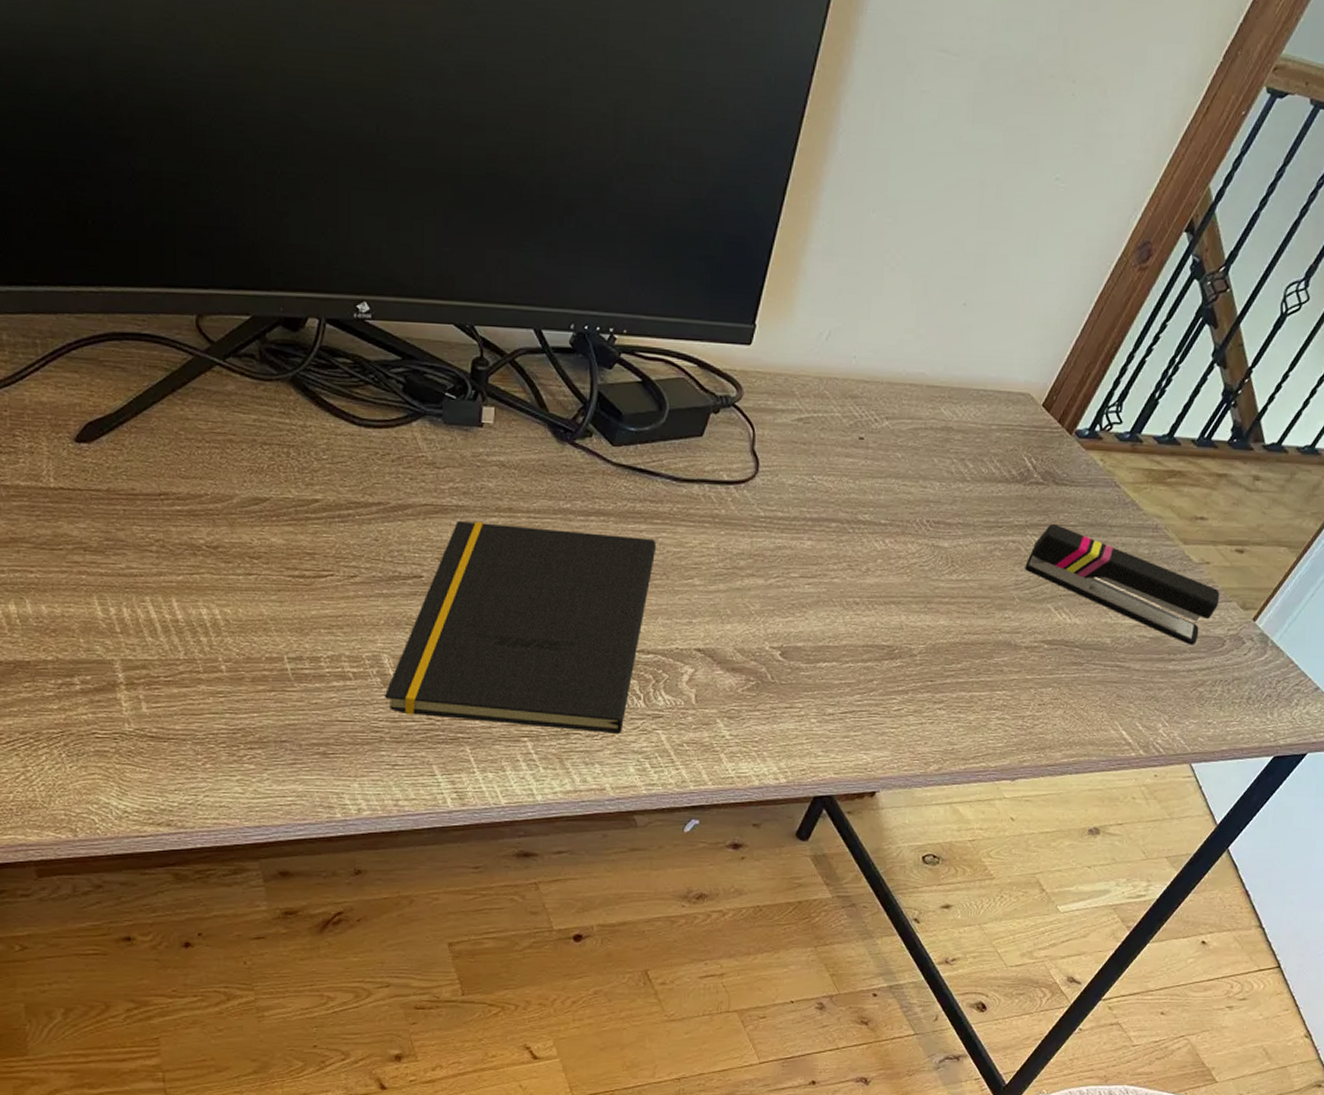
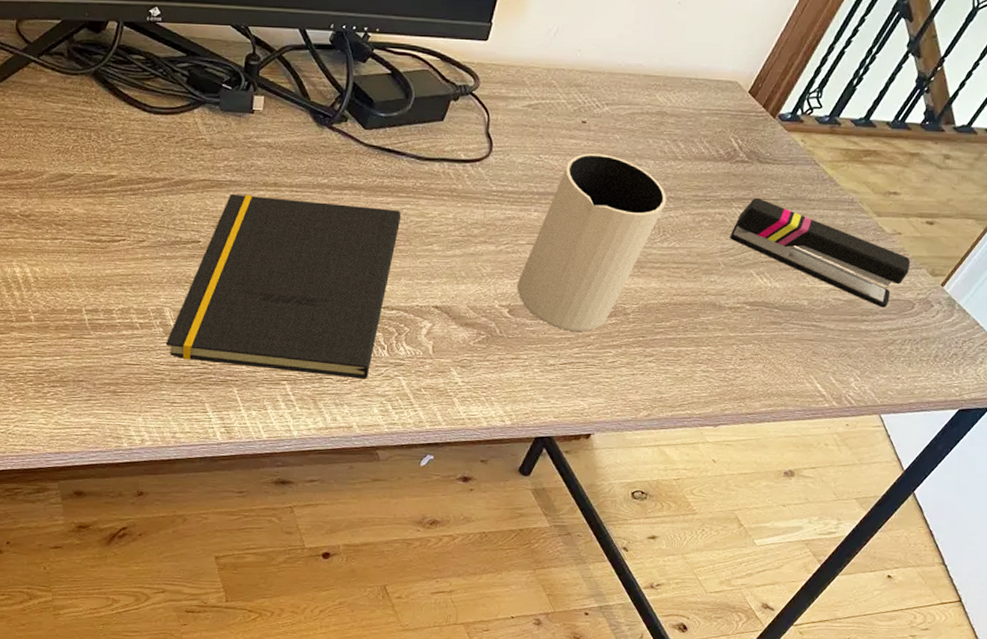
mug: none [789,474,954,676] -> present [516,153,666,332]

